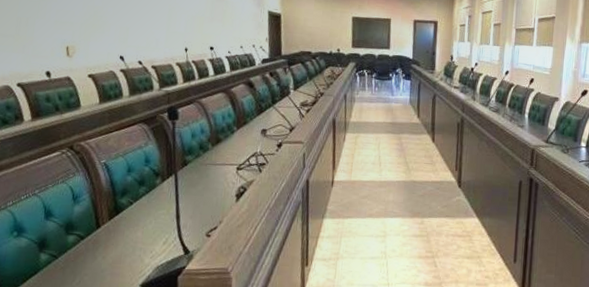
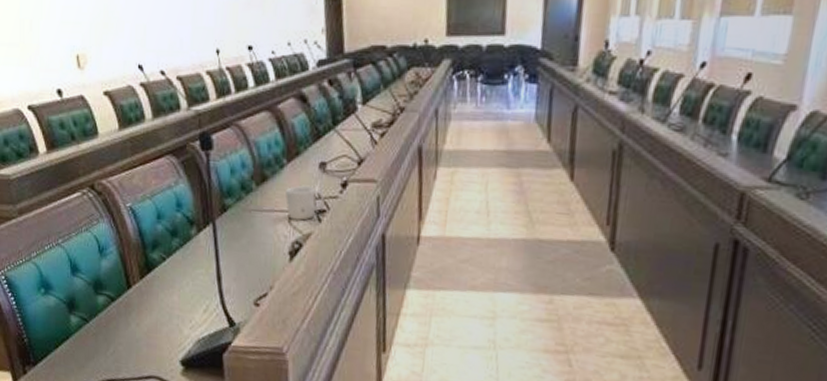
mug: none [234,146,265,171] -> present [285,186,325,221]

